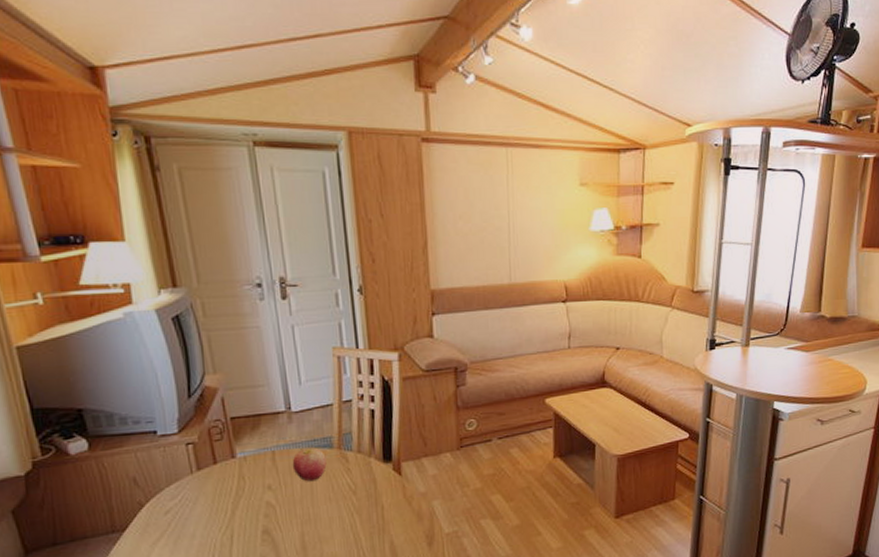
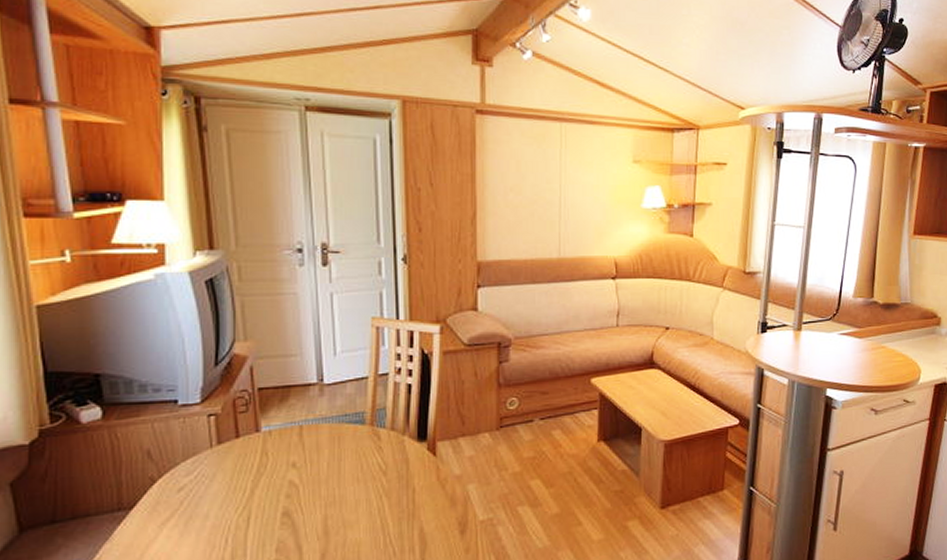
apple: present [292,447,327,482] -> none [320,423,357,460]

